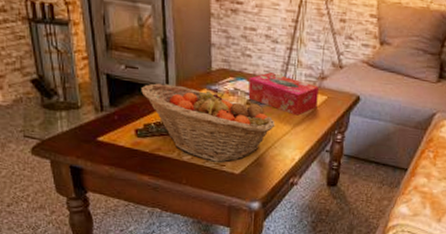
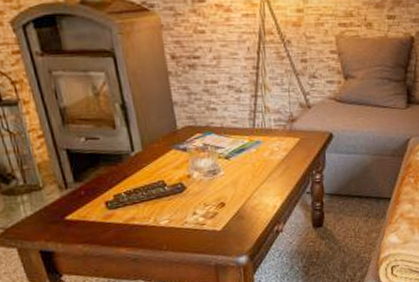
fruit basket: present [141,83,275,163] -> none [105,149,251,223]
tissue box: present [248,72,319,116] -> none [217,122,291,162]

